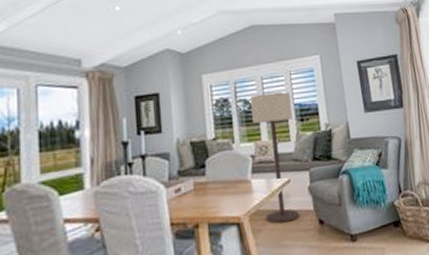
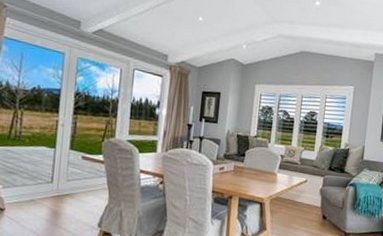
floor lamp: present [250,92,299,224] -> none [282,108,323,211]

